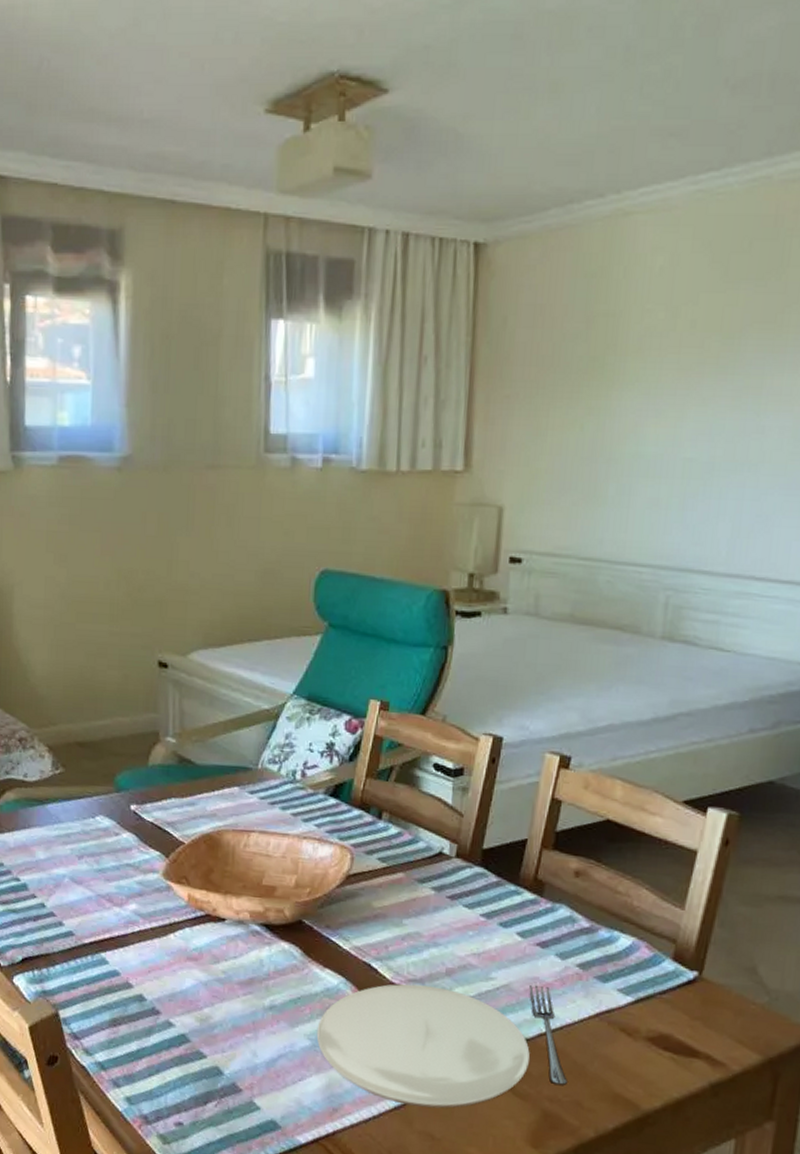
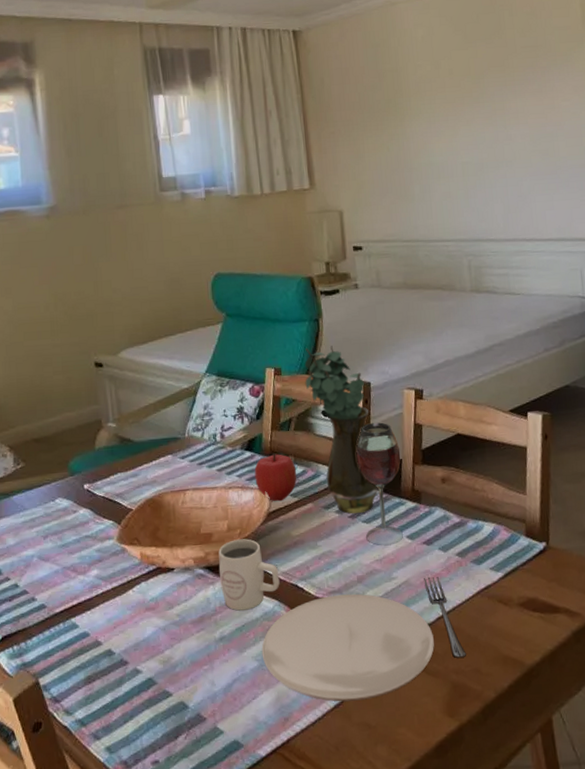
mug: none [277,899,351,982] -> present [218,539,280,611]
fruit: none [337,805,390,865] -> present [254,453,297,502]
vase: none [417,681,496,896] -> present [305,346,379,514]
wineglass: none [465,788,528,940] -> present [356,422,403,546]

